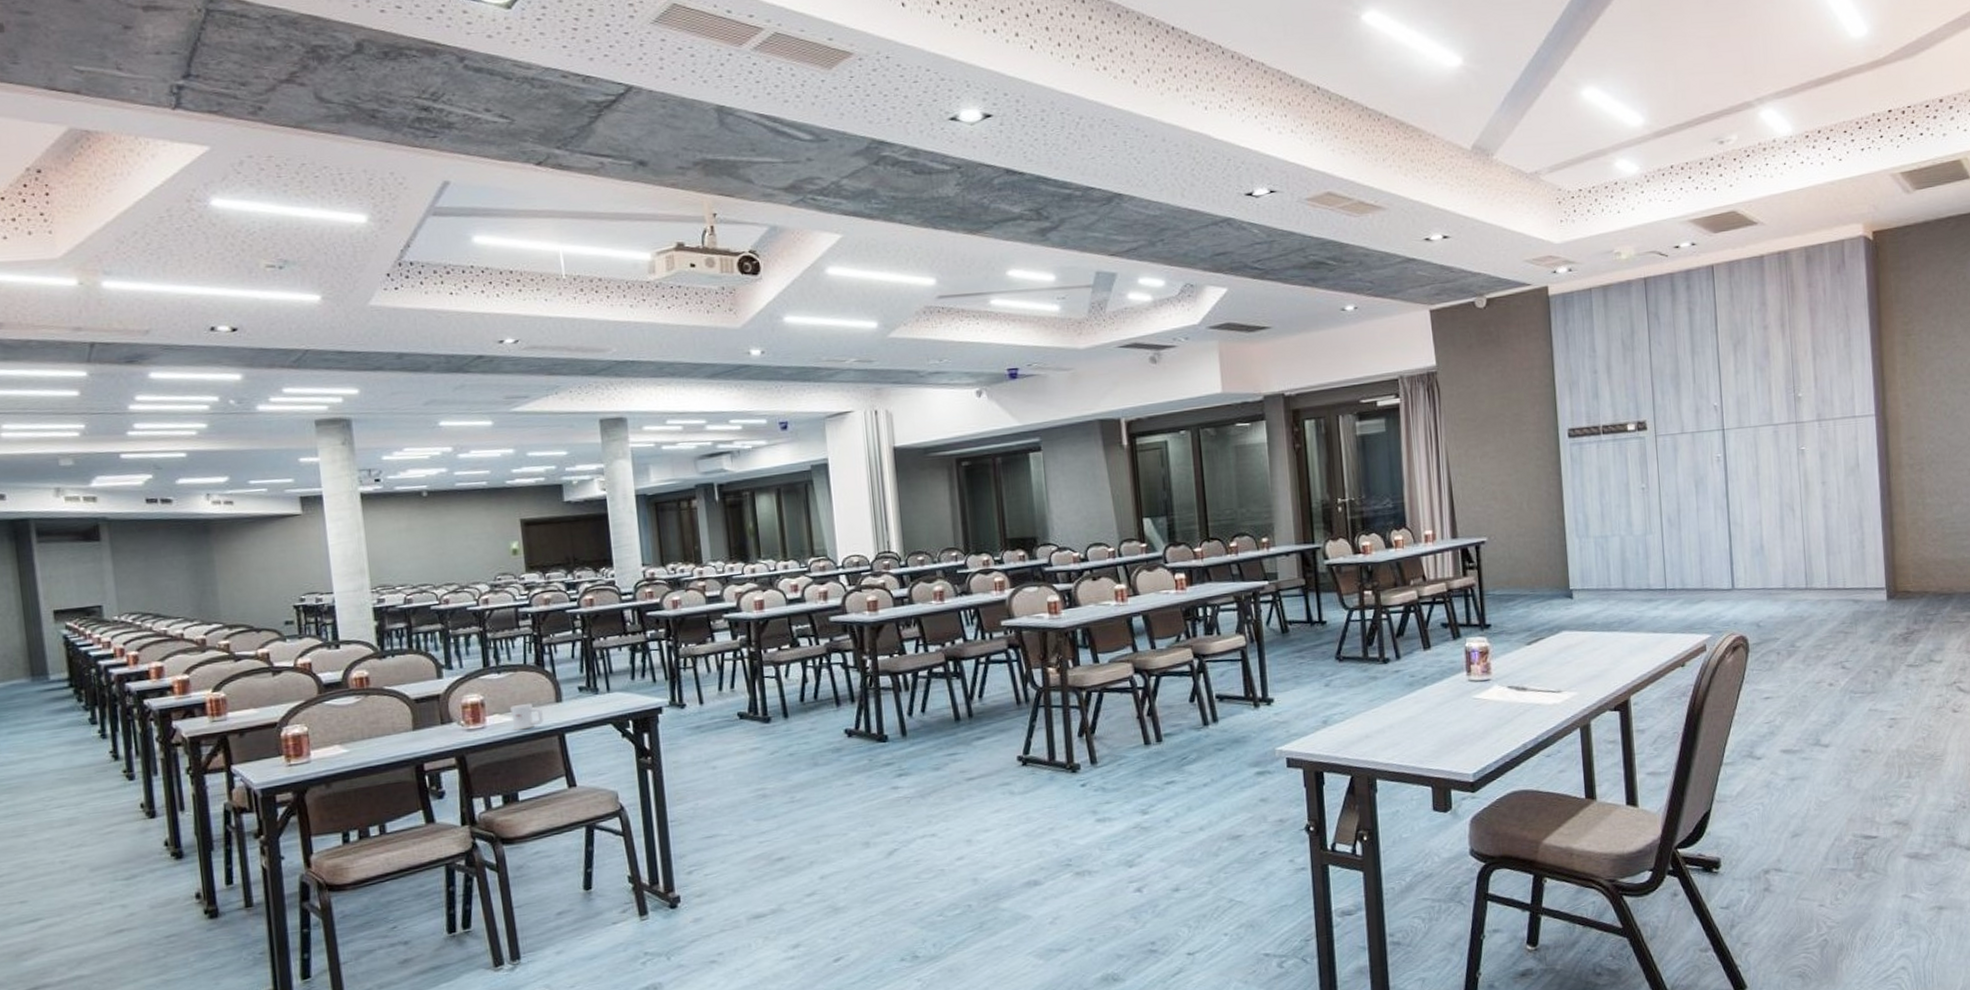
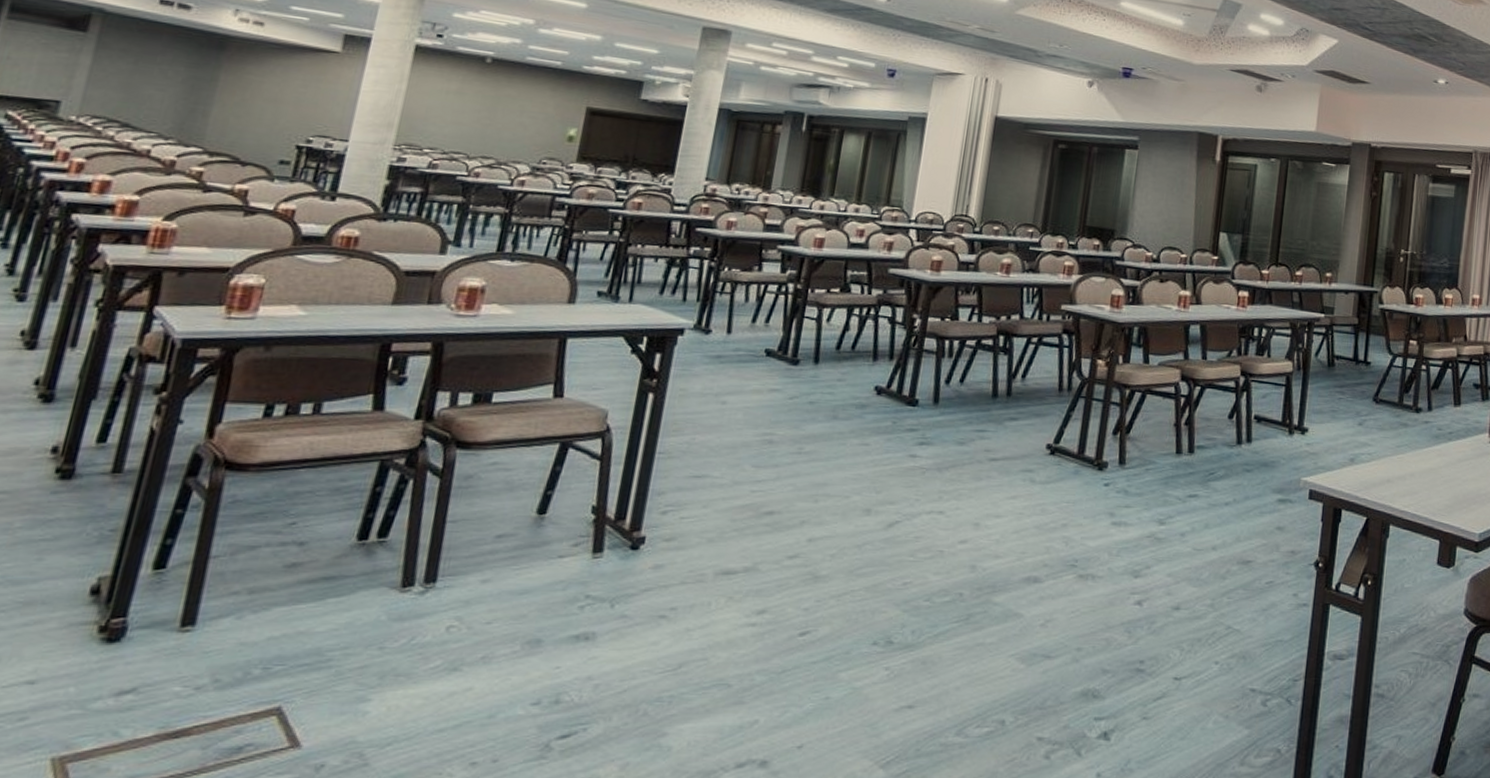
mug: present [509,703,543,731] -> none [509,298,550,326]

